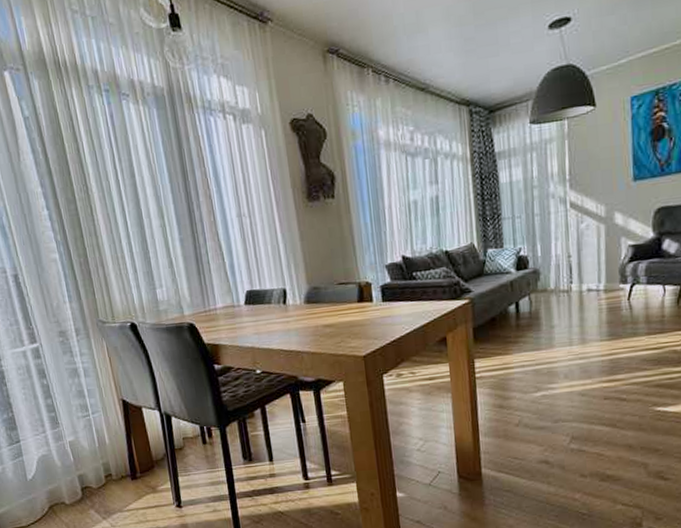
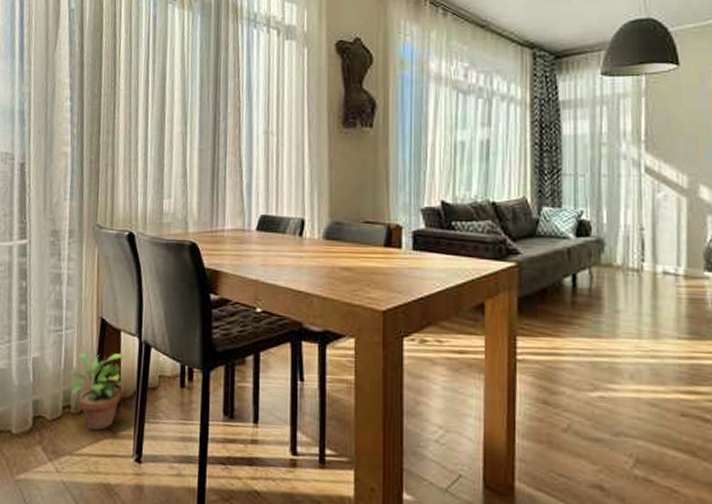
potted plant: none [105,425,155,490] -> present [70,352,127,431]

